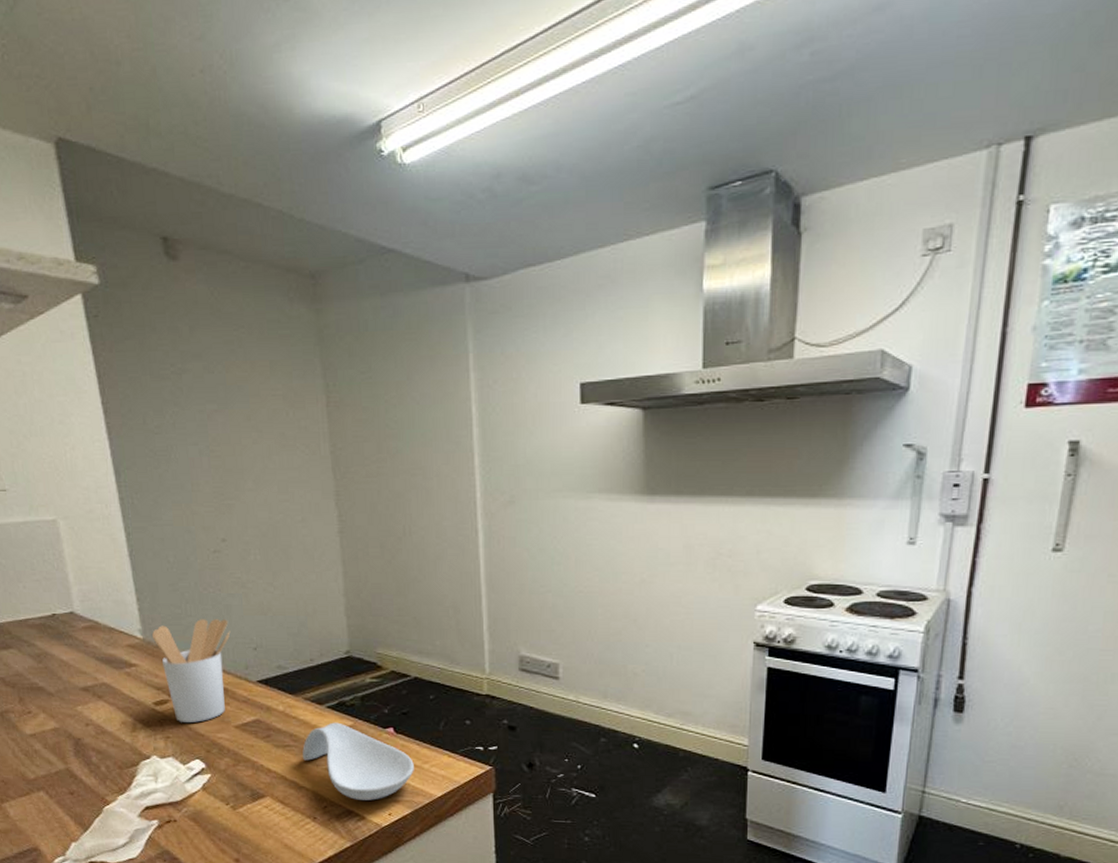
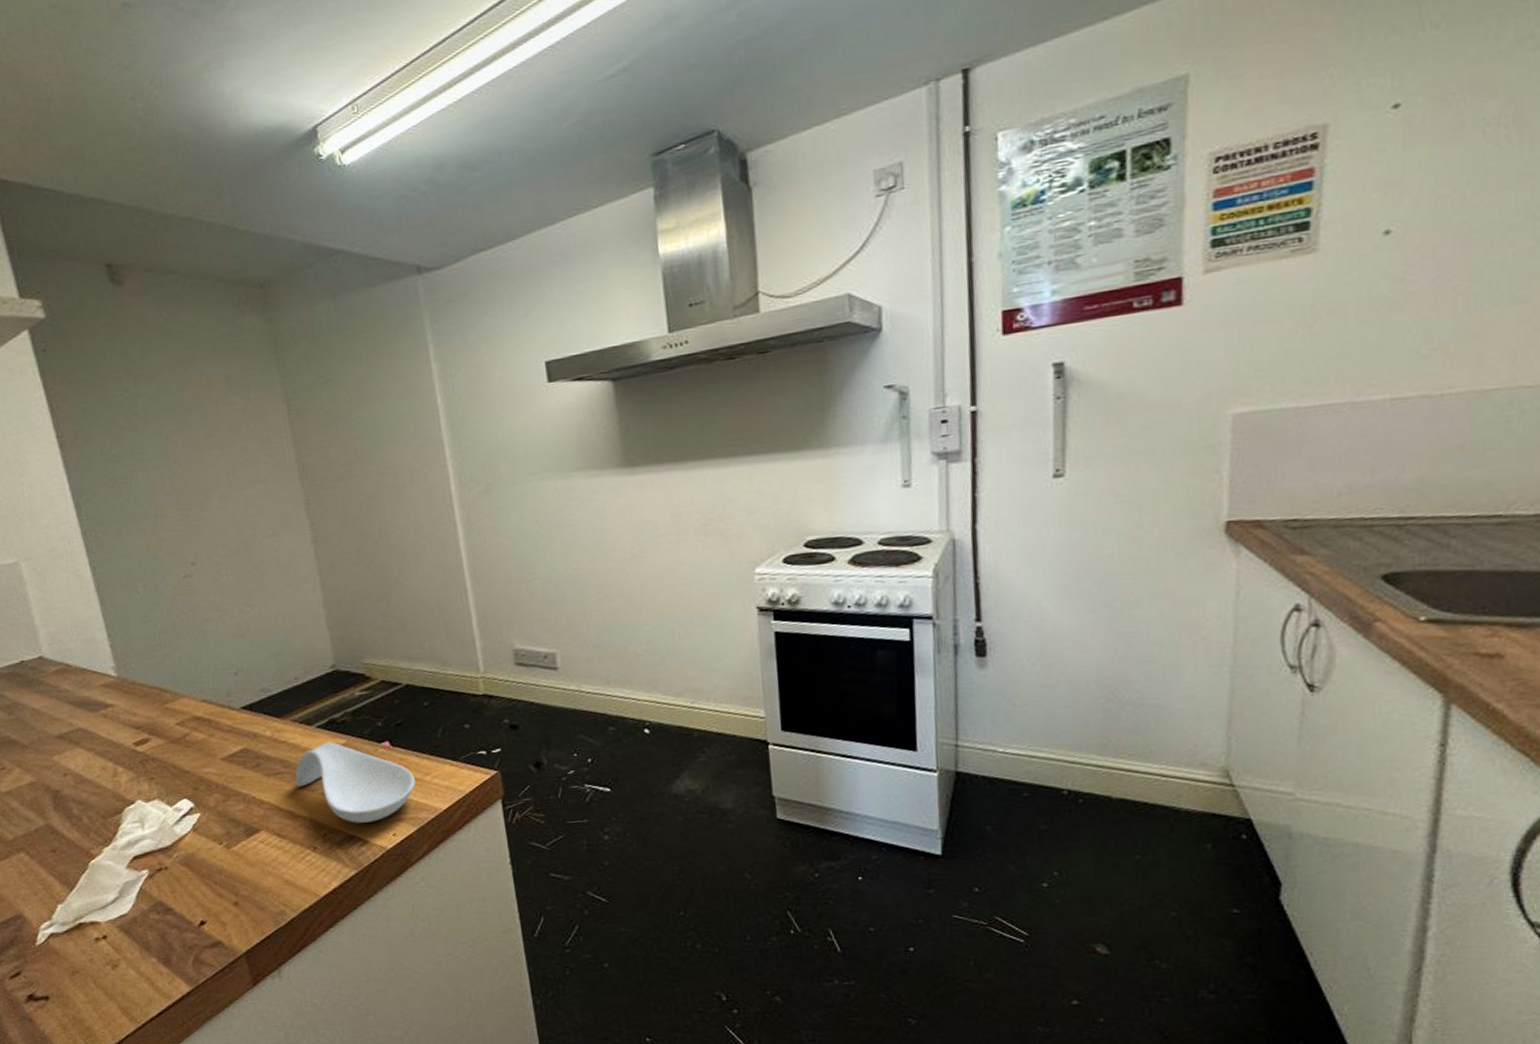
utensil holder: present [151,619,231,724] -> none [126,646,210,762]

